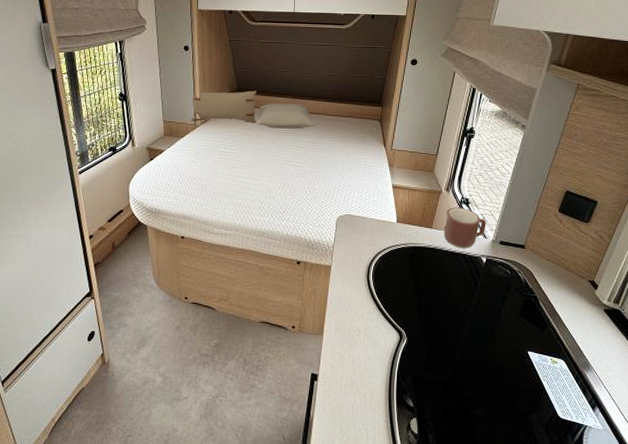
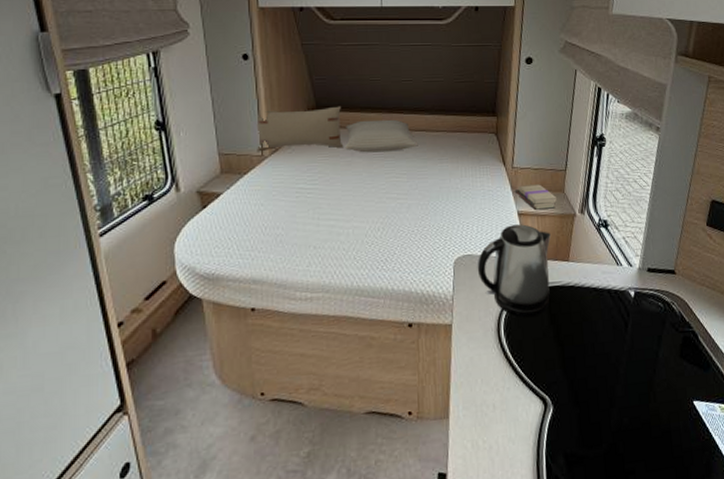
kettle: none [355,195,418,268] -> present [477,224,551,318]
books: none [391,164,426,185] -> present [514,184,557,210]
mug: present [443,207,486,249] -> none [582,232,630,283]

